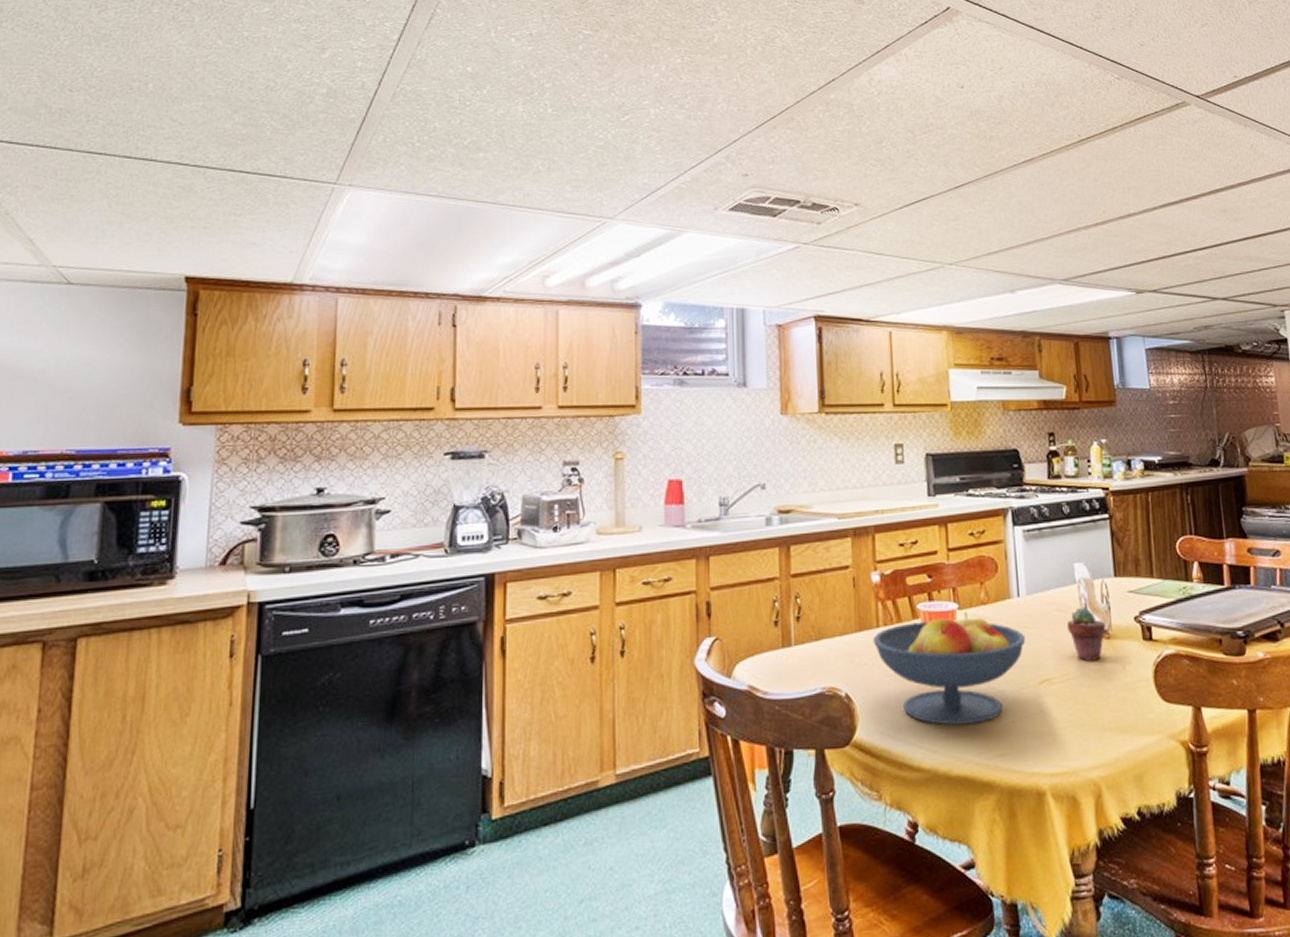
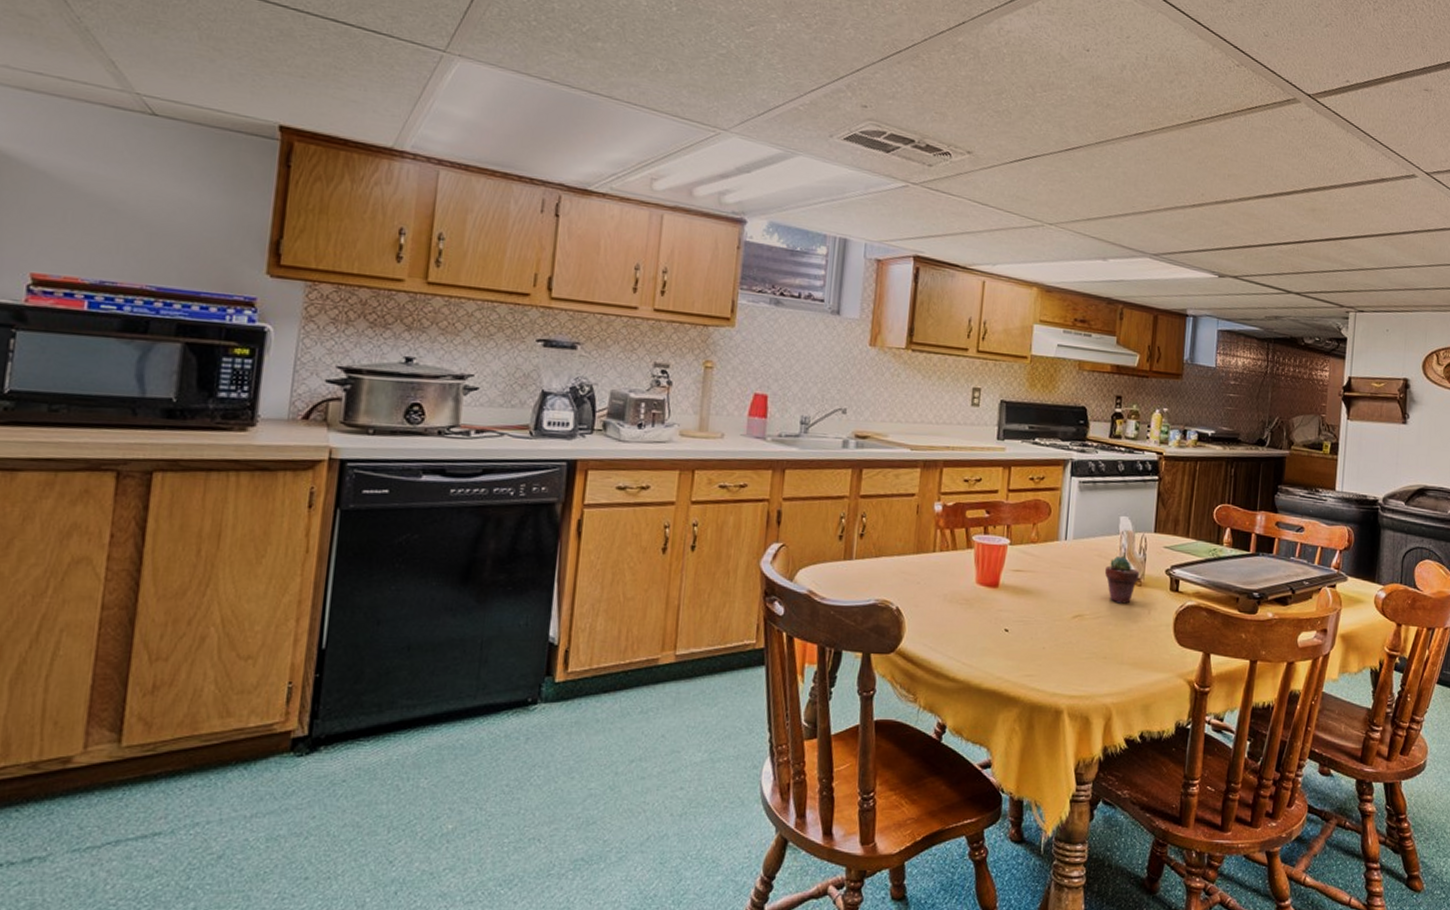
fruit bowl: present [873,611,1026,726] -> none [928,547,1067,646]

